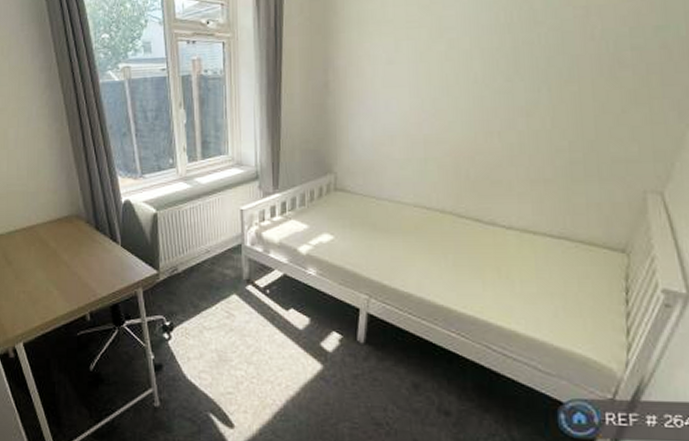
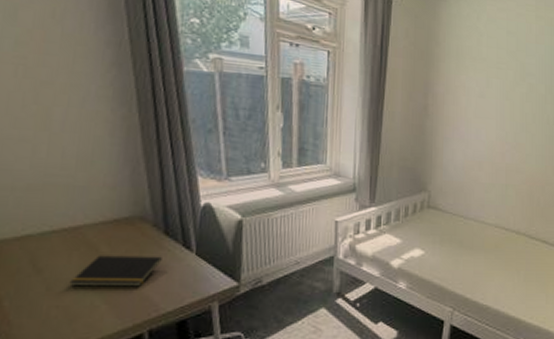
notepad: none [31,248,95,275] -> present [69,255,162,287]

